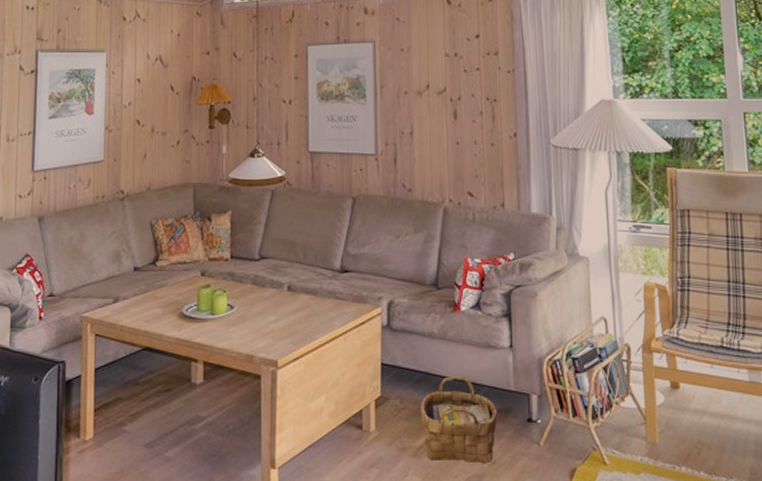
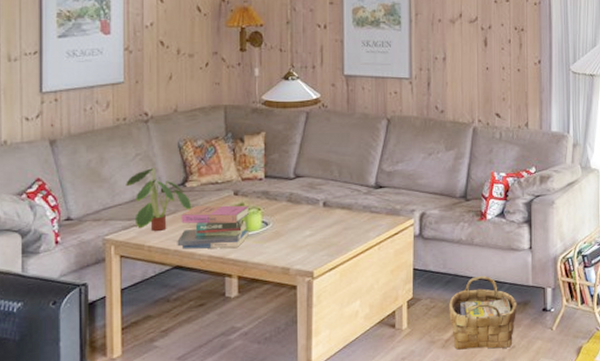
plant: none [102,246,162,310] -> present [126,168,192,231]
books: none [147,286,216,331] -> present [177,205,250,249]

